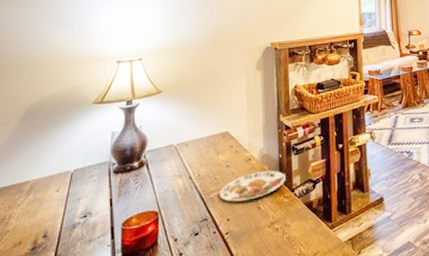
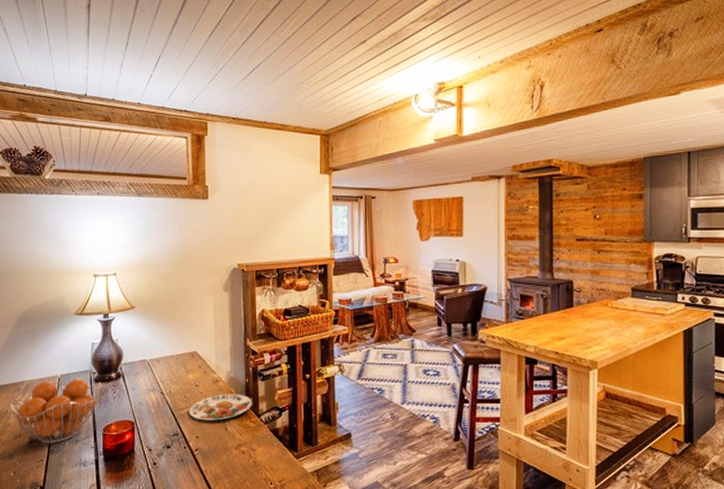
fruit basket: none [9,171,123,249] -> present [9,379,102,444]

